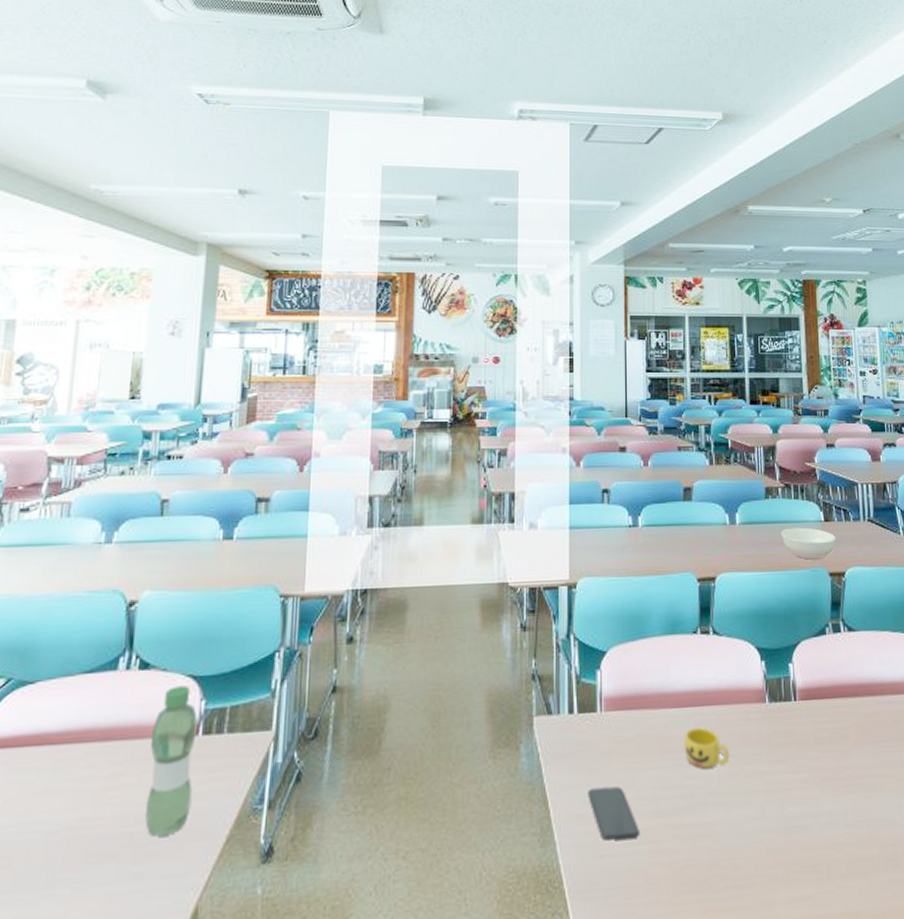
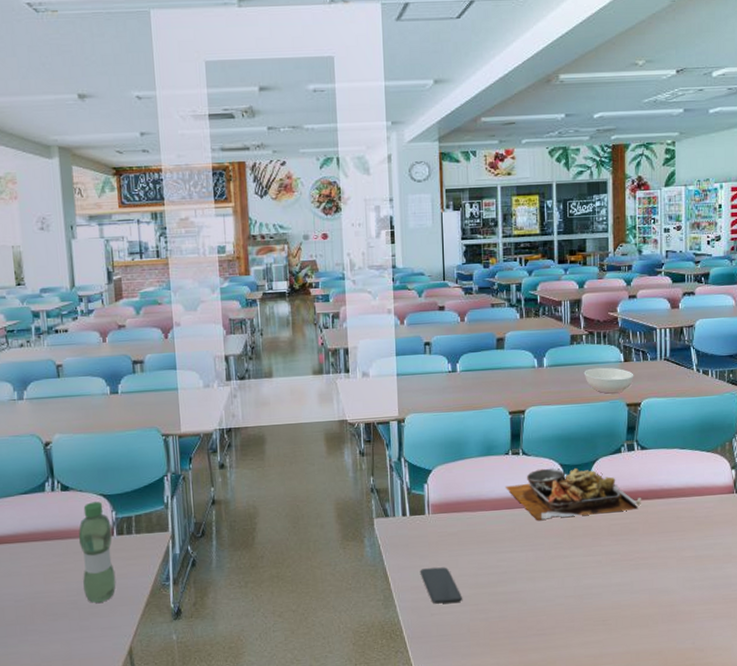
cup: present [683,727,730,769] -> none [497,524,536,554]
food tray: none [693,652,852,722] -> present [506,468,642,520]

